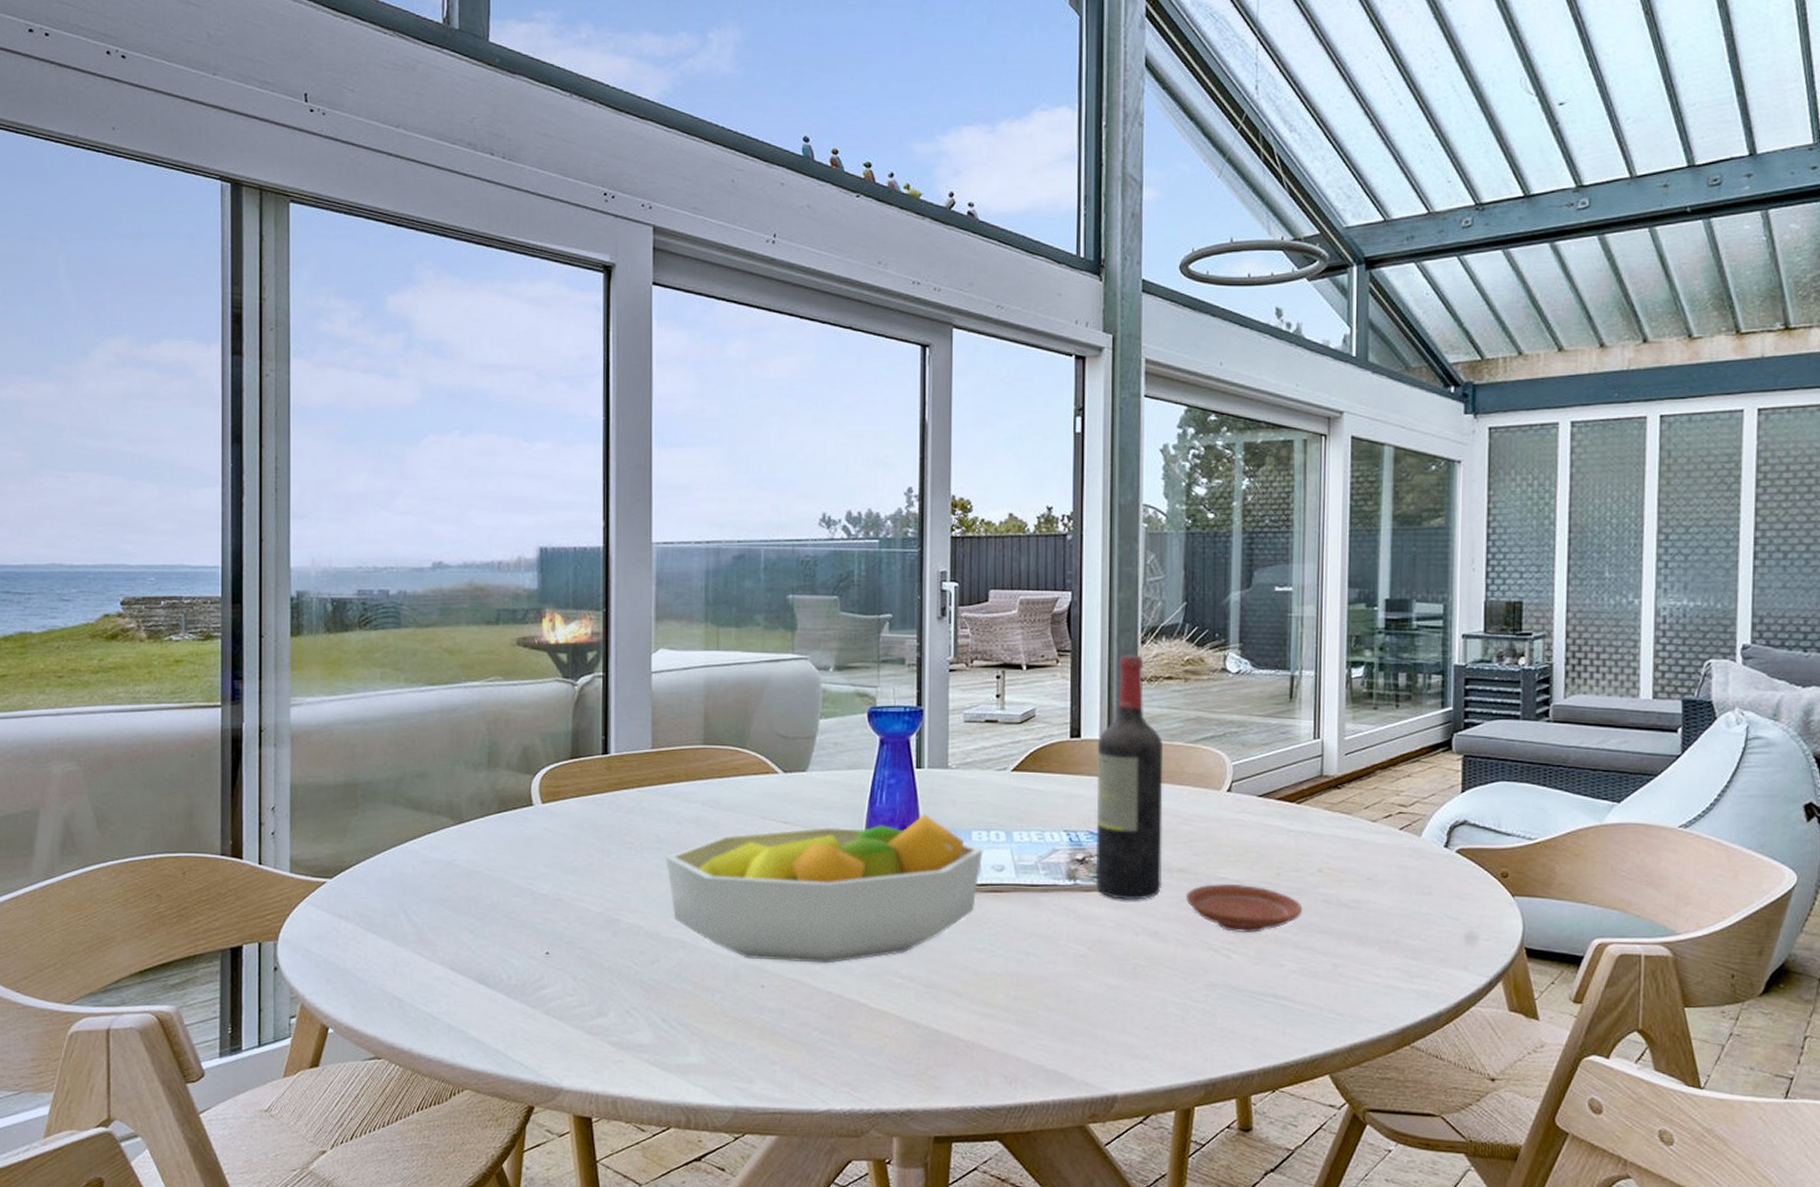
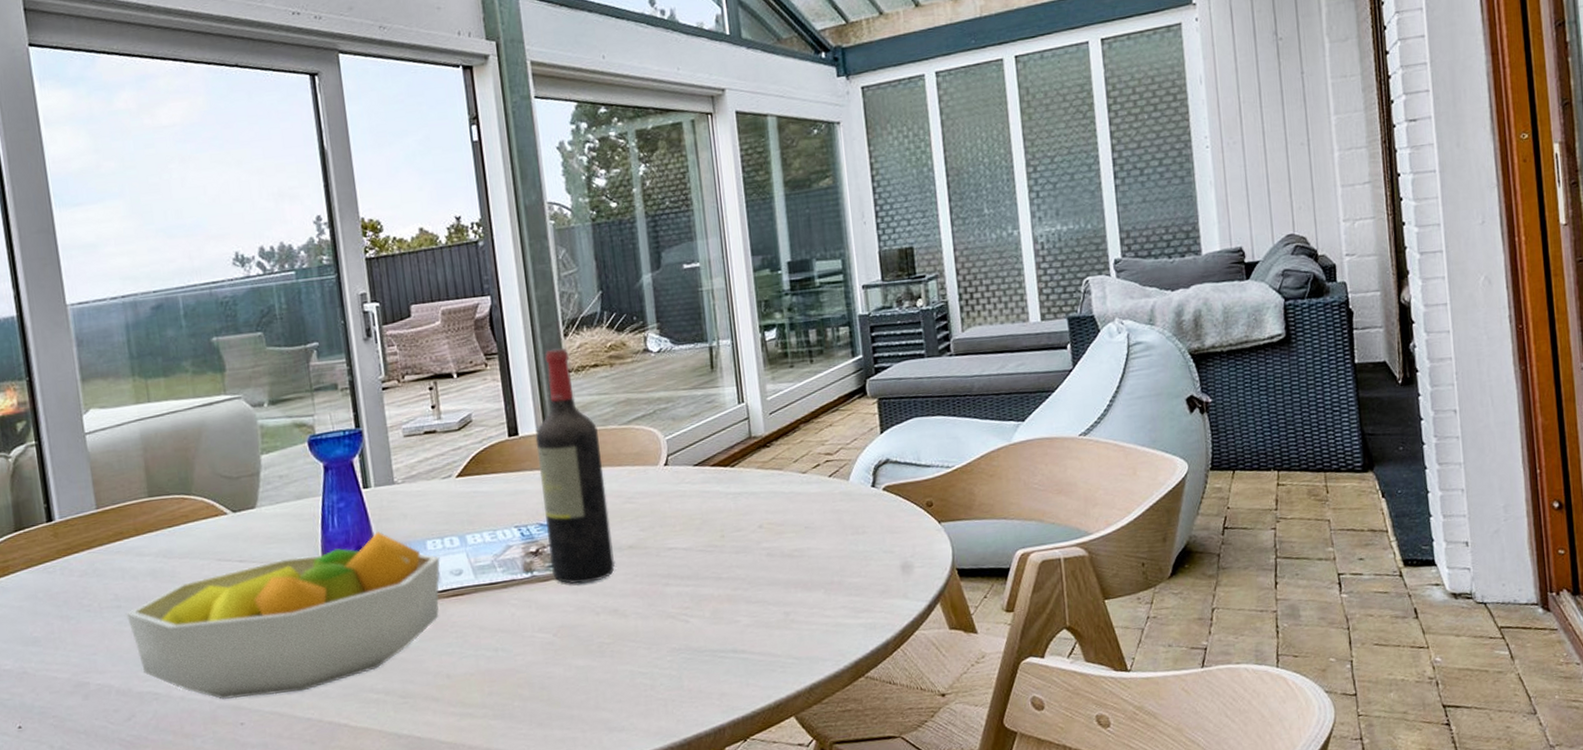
plate: present [1186,883,1303,934] -> none [639,550,750,598]

